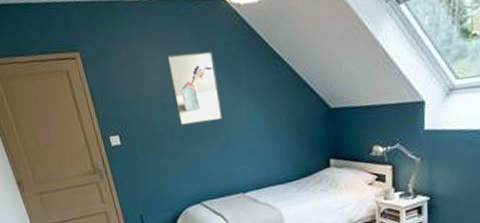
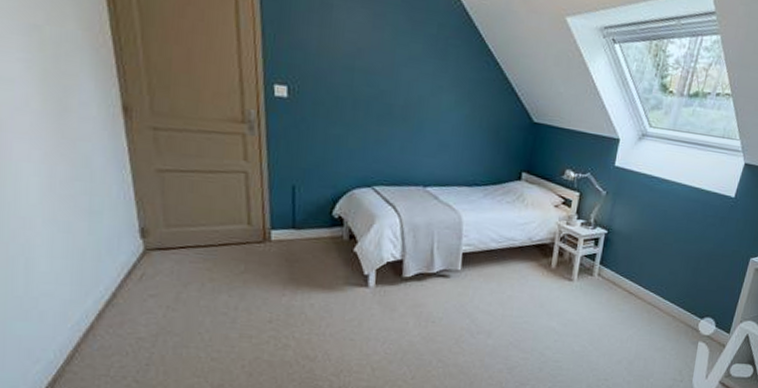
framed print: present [166,51,223,127] -> none [366,15,423,103]

